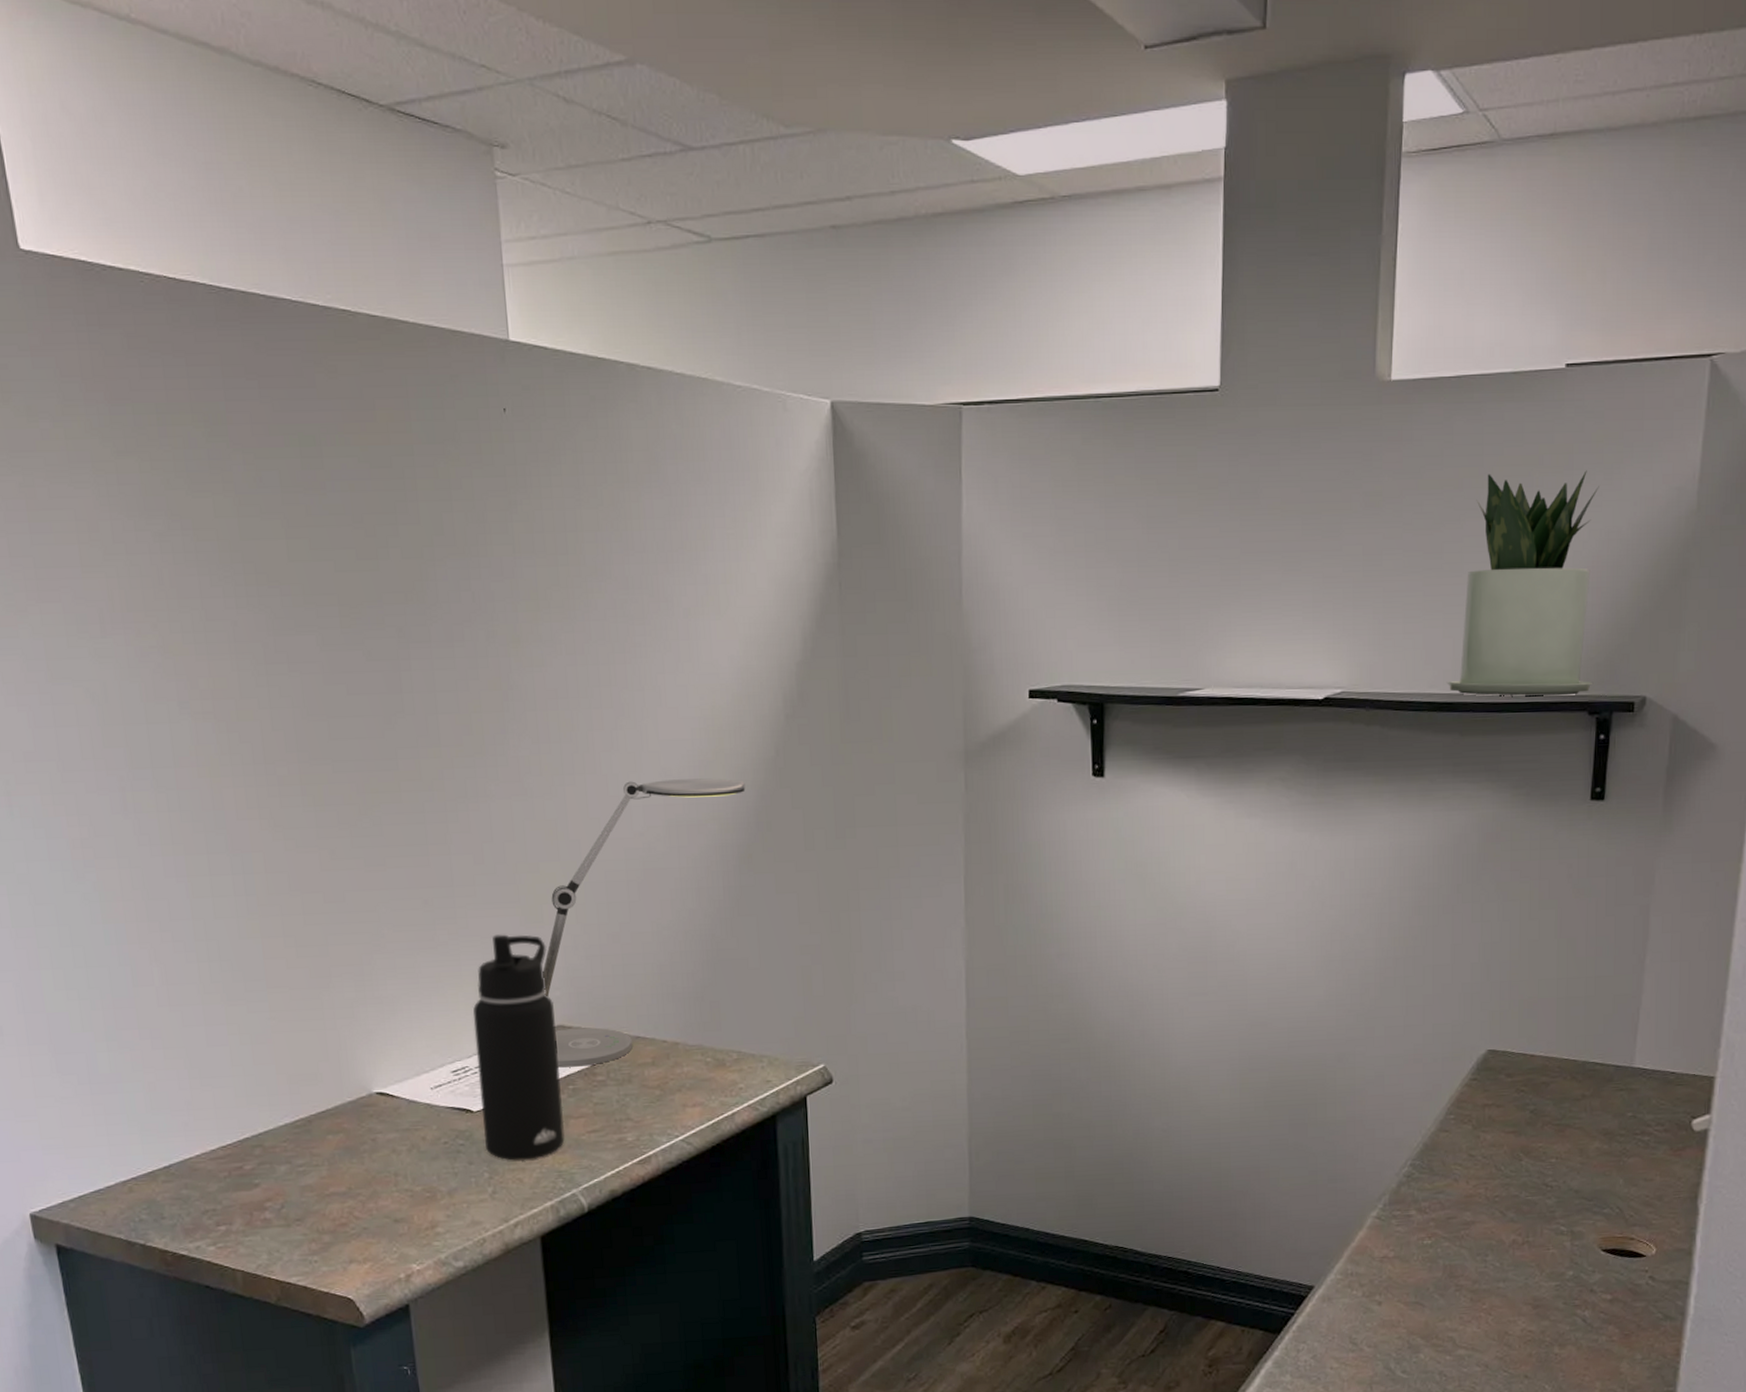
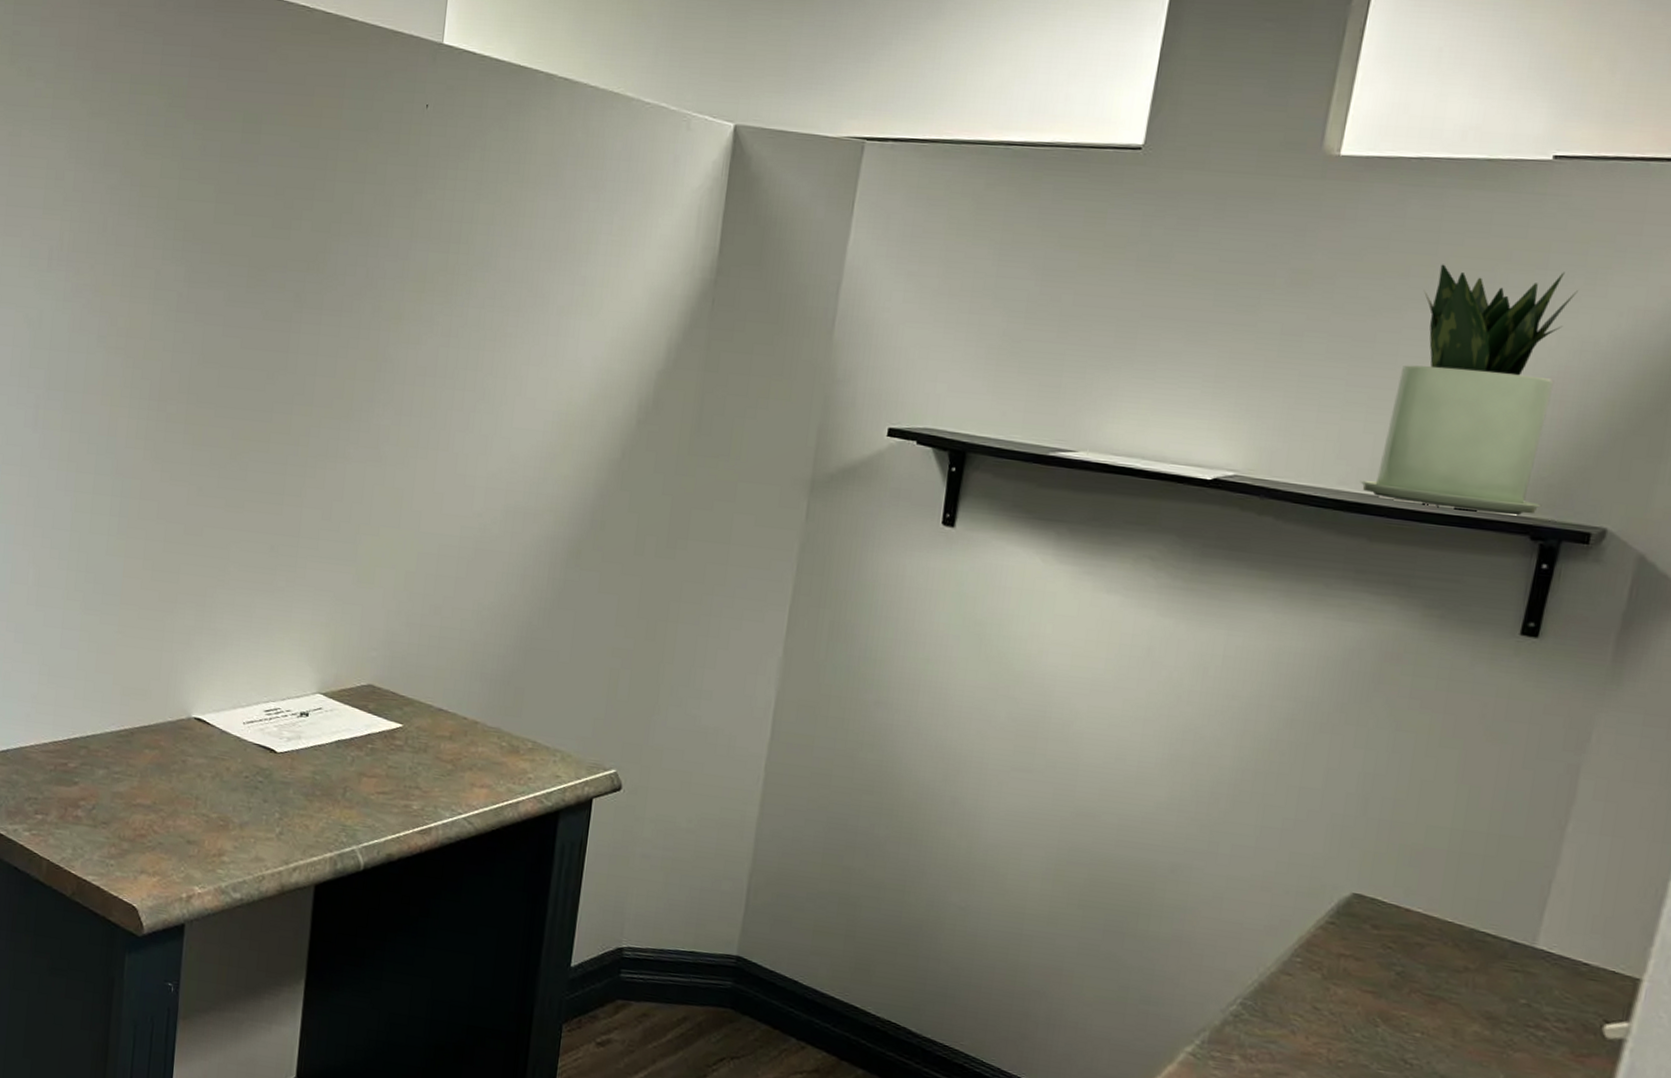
water bottle: present [472,934,565,1160] -> none [281,588,373,809]
desk lamp: present [542,778,746,1068] -> none [361,463,587,729]

